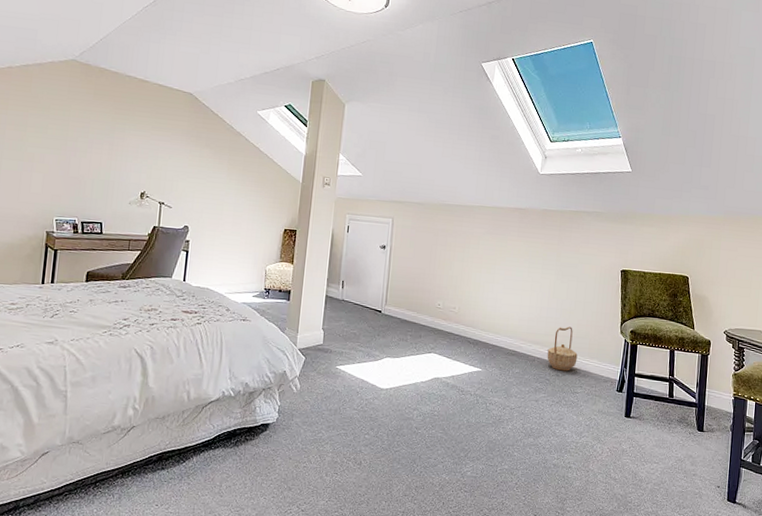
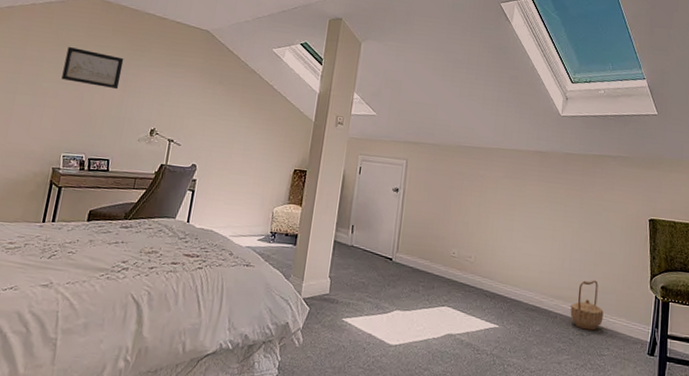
wall art: none [46,110,108,154] -> present [61,46,124,90]

